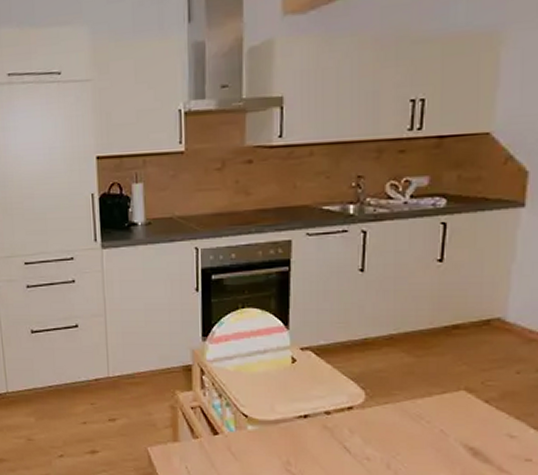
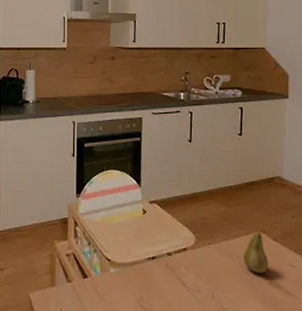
fruit: none [436,390,474,443] -> present [243,232,269,273]

